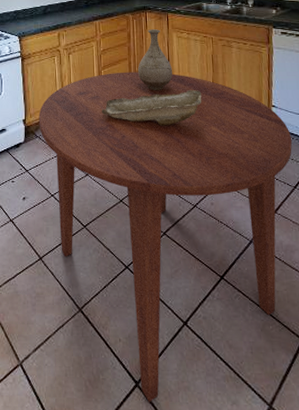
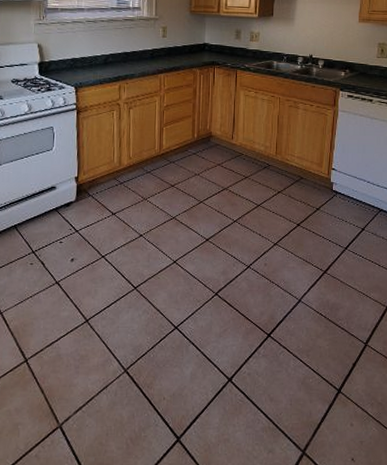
dining table: present [38,72,293,402] -> none [92,129,348,456]
decorative bowl: present [102,90,202,126] -> none [161,151,265,187]
vase: present [137,29,173,90] -> none [201,86,238,150]

